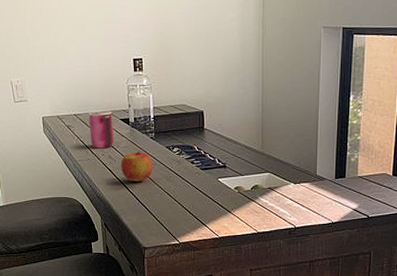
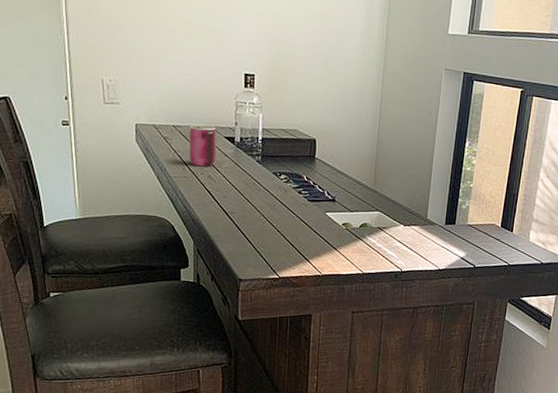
apple: present [120,151,154,181] -> none [220,174,257,207]

